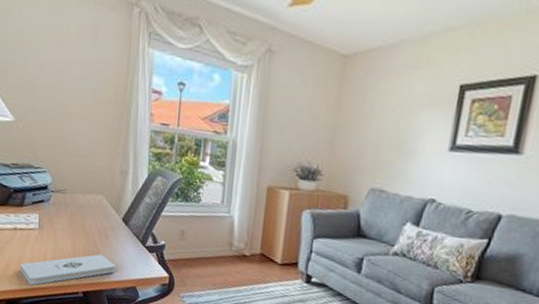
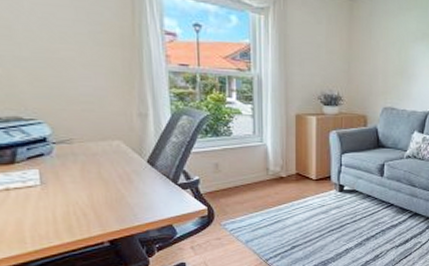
notepad: present [20,254,116,285] -> none [20,200,146,245]

